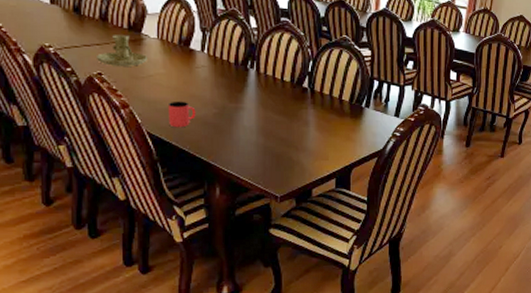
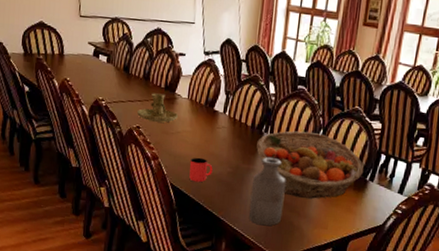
bottle: none [242,94,279,165] -> present [249,157,286,226]
fruit basket: none [243,64,358,131] -> present [256,131,364,199]

